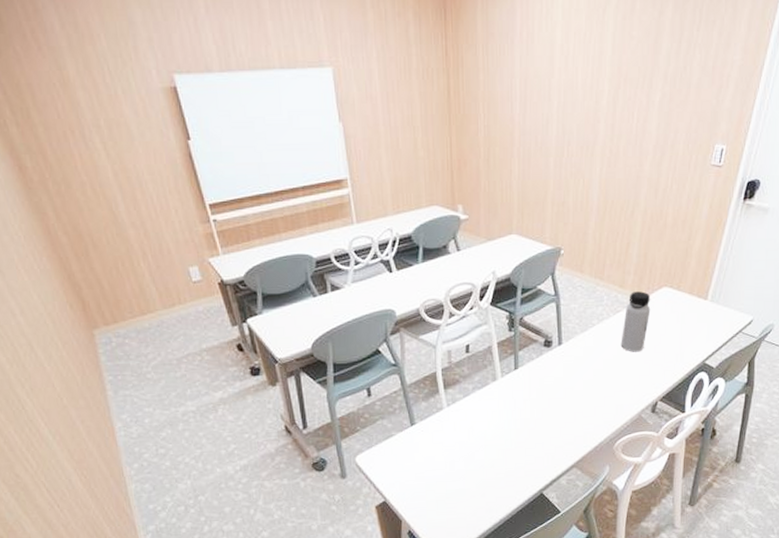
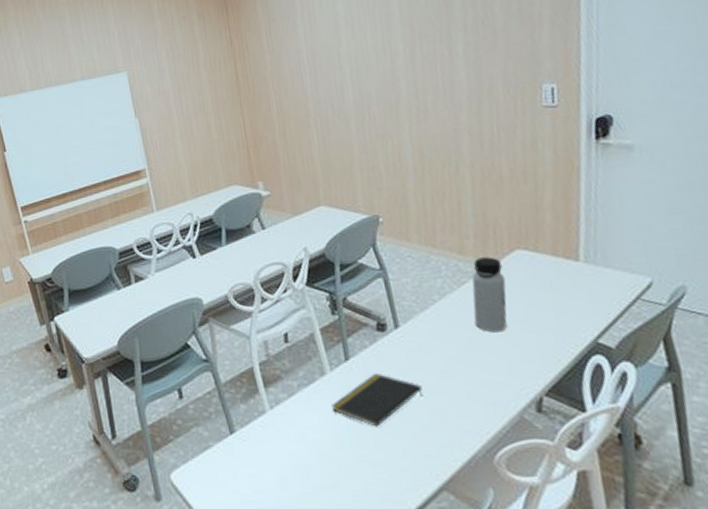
notepad: none [499,380,571,422] -> present [332,372,423,427]

